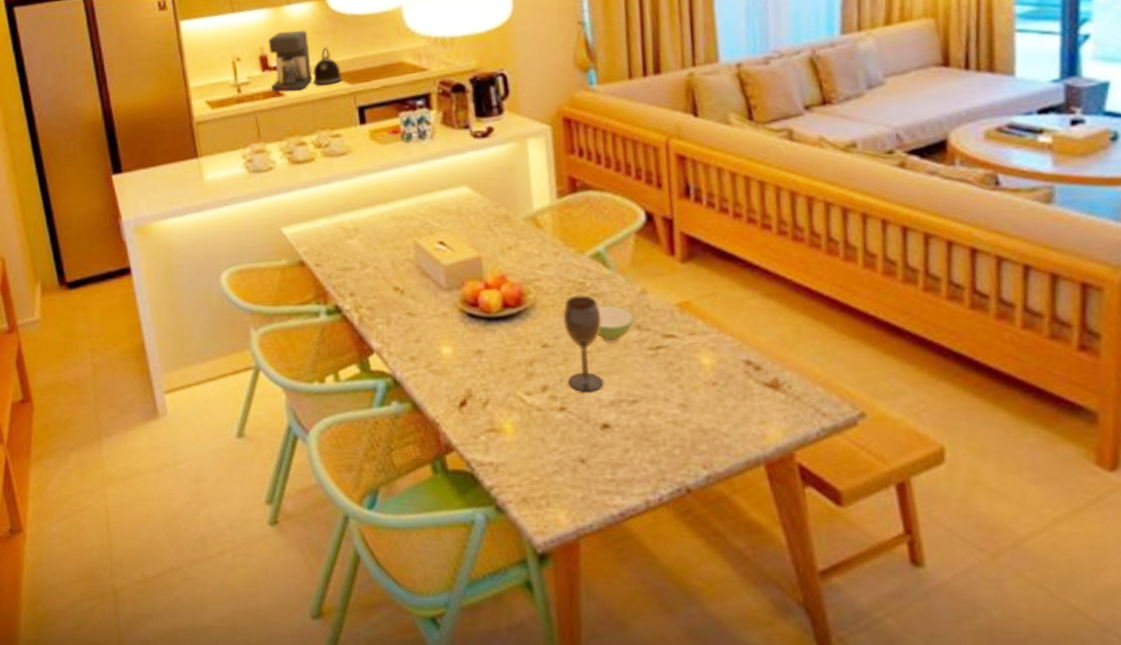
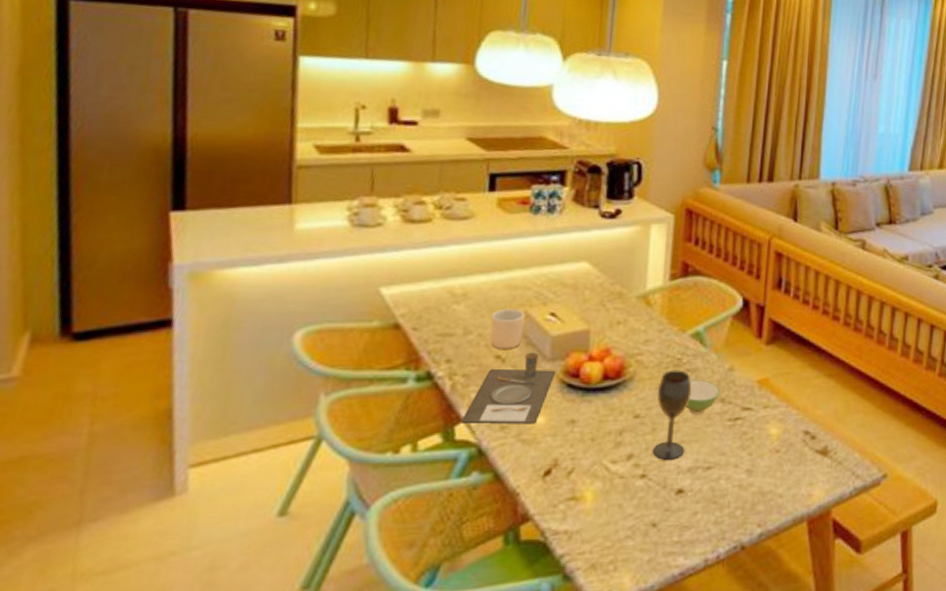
coffee maker: present [269,30,313,91] -> none [396,87,449,149]
kettle: present [313,46,343,87] -> none [445,110,479,149]
place setting: none [373,282,454,354] -> present [461,352,555,423]
mug: none [384,239,417,281] -> present [490,308,525,349]

